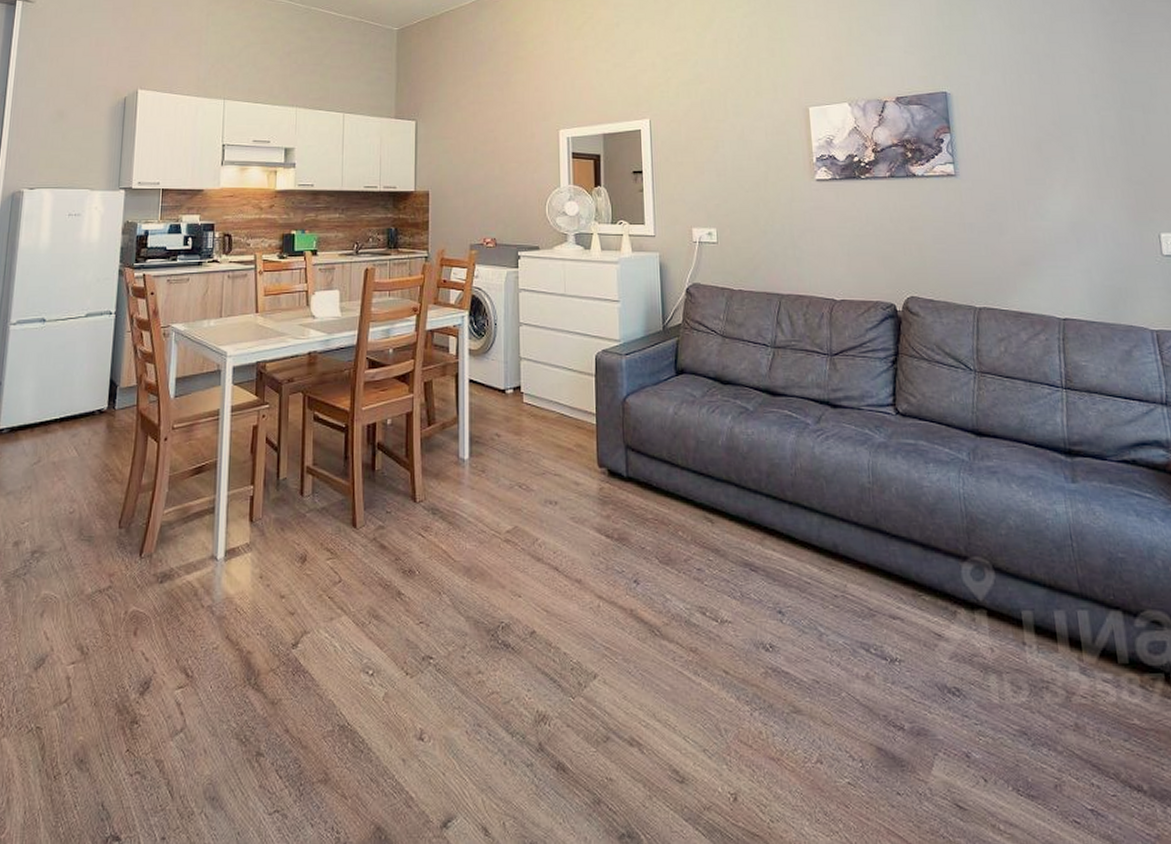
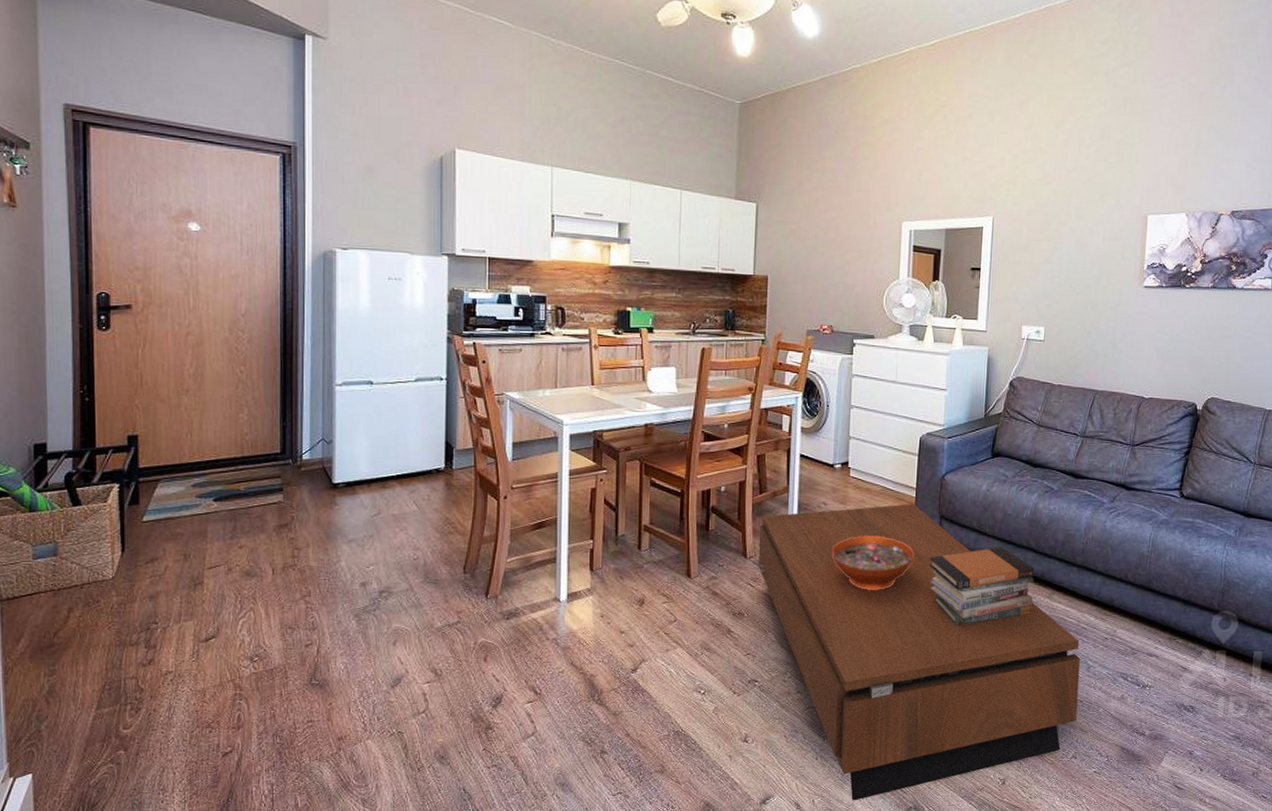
coffee table: none [428,432,816,824] -> present [758,504,1081,801]
decorative bowl: none [508,471,601,538] -> present [831,535,915,590]
book stack: none [618,481,743,583] -> present [929,547,1035,626]

